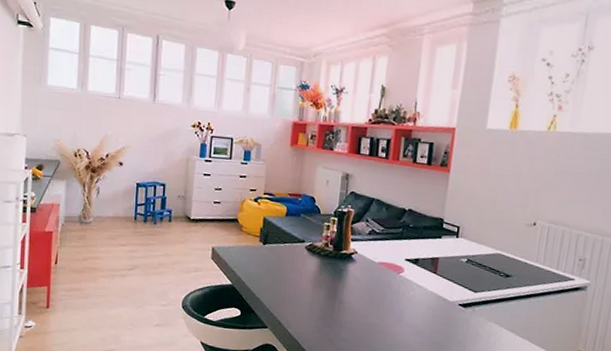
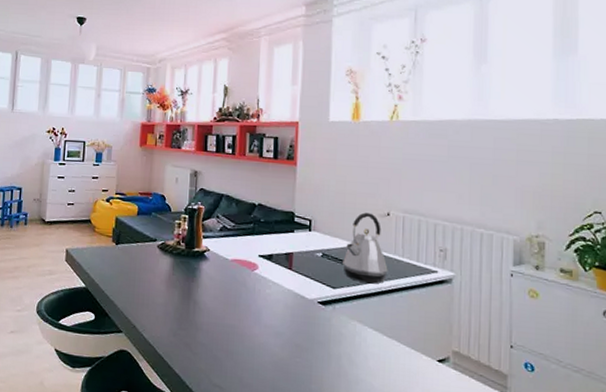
kettle: none [486,221,529,289] -> present [343,212,388,284]

